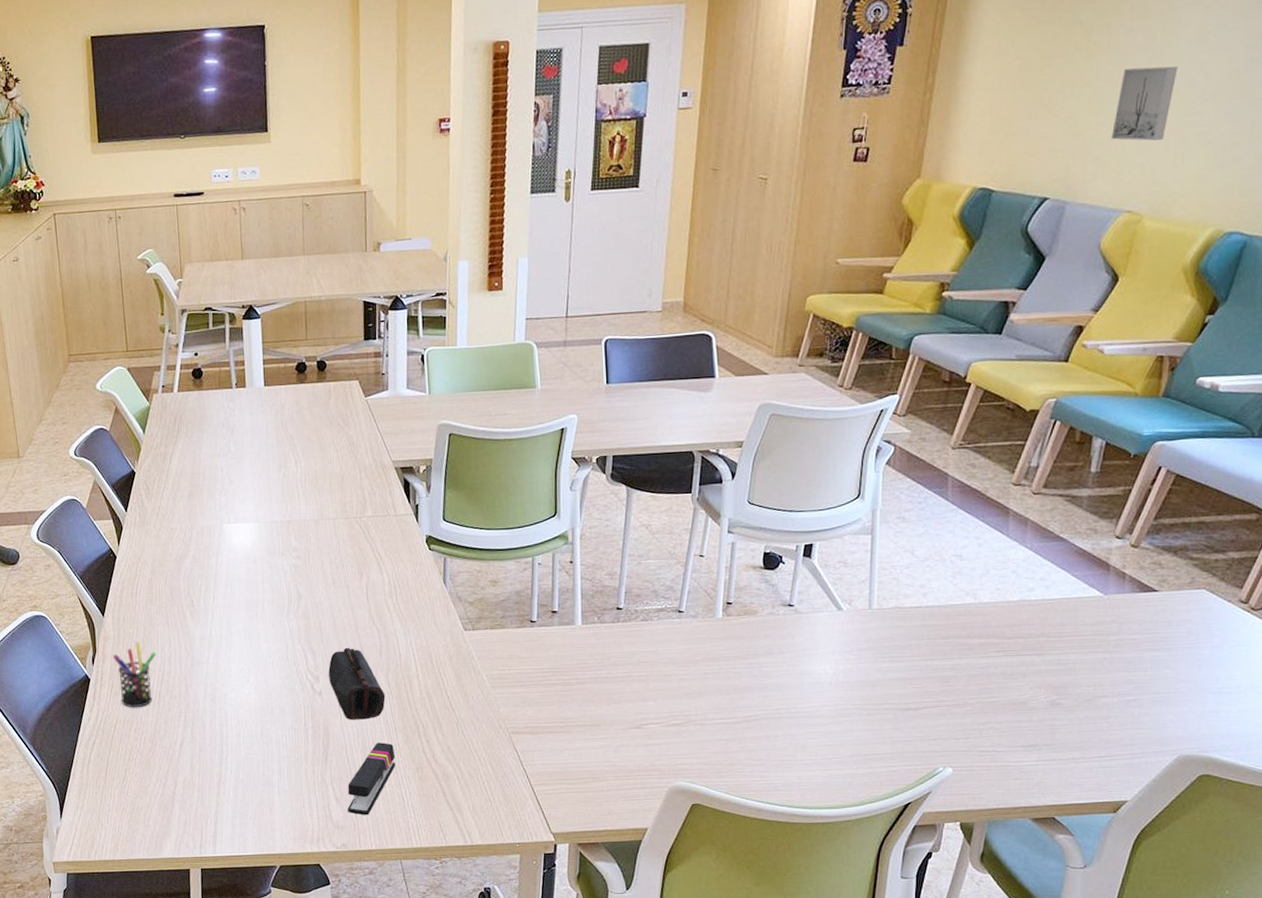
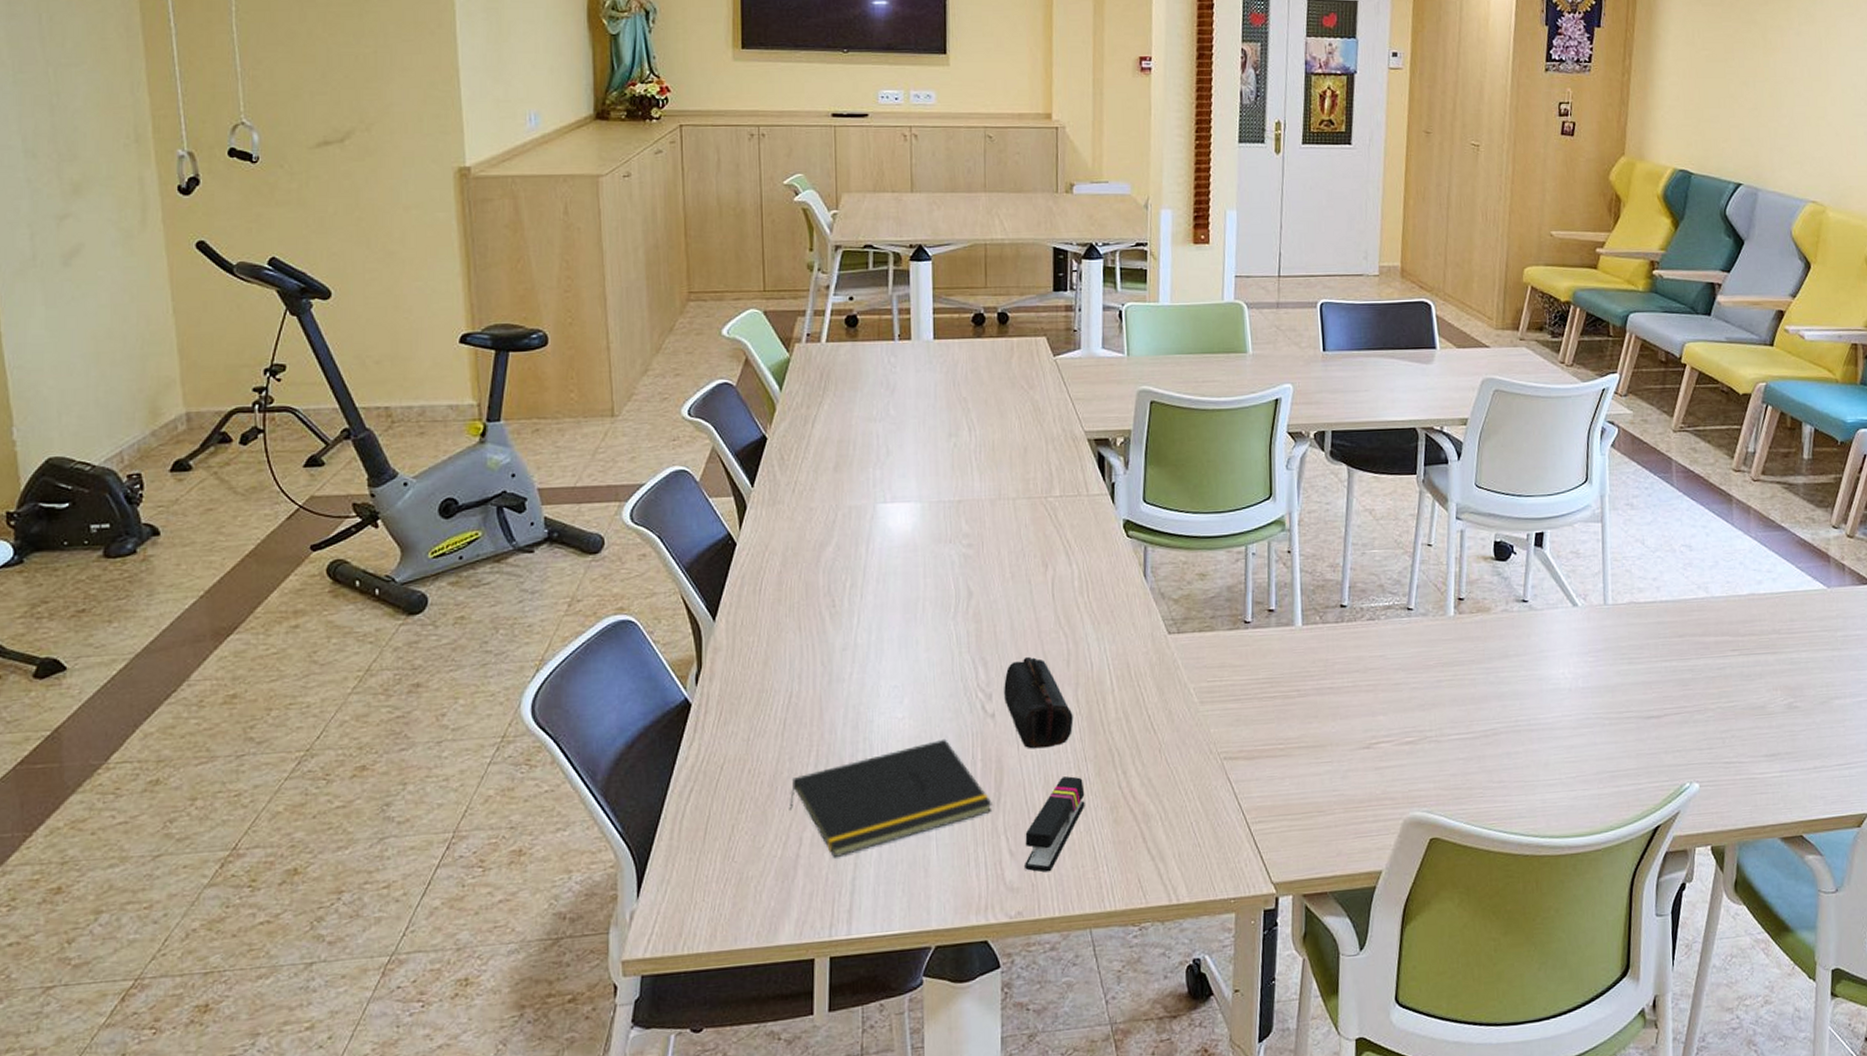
pen holder: present [113,641,156,707] -> none [724,653,782,741]
notepad: none [166,710,321,796] -> present [789,738,992,857]
wall art: present [1111,66,1178,141] -> none [1791,68,1843,137]

